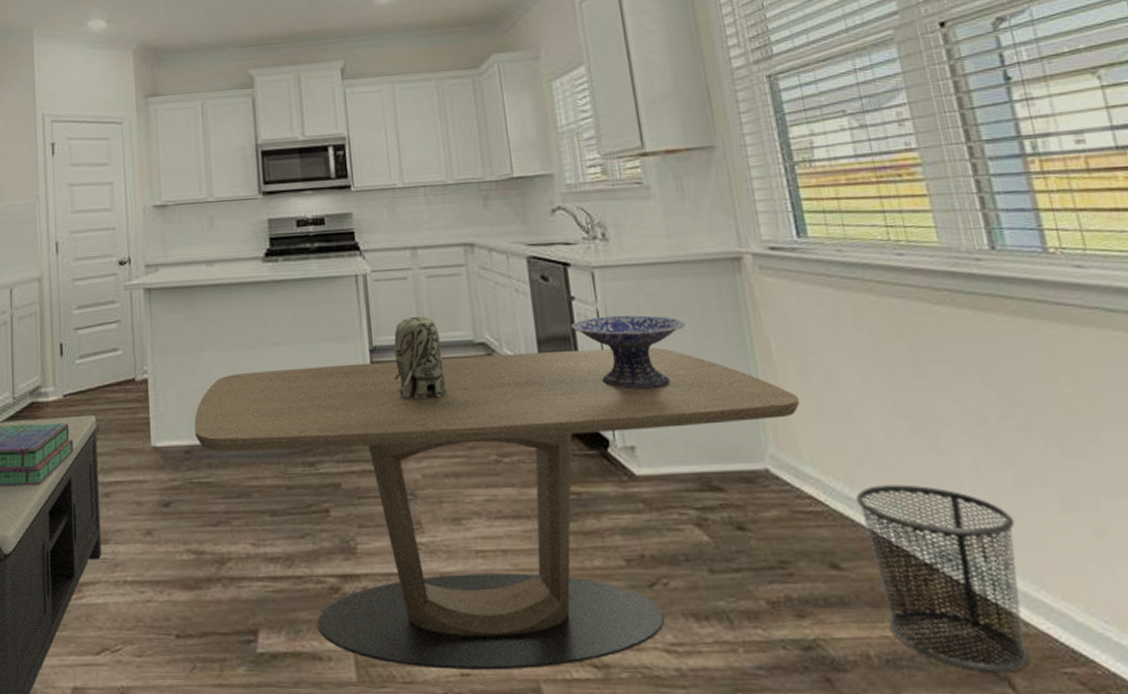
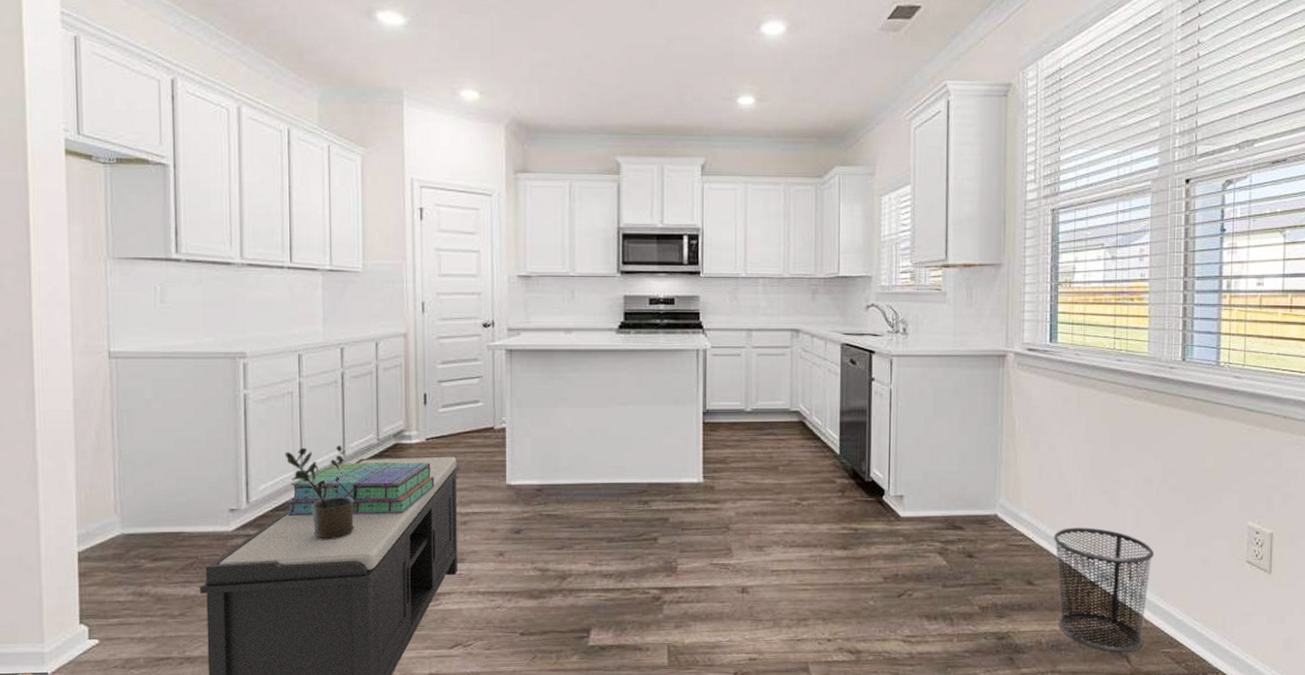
dining table: present [194,347,800,671] -> none [546,421,1028,656]
toy elephant: present [393,317,447,400] -> none [721,388,763,454]
decorative bowl: present [571,315,686,389] -> none [868,395,956,453]

